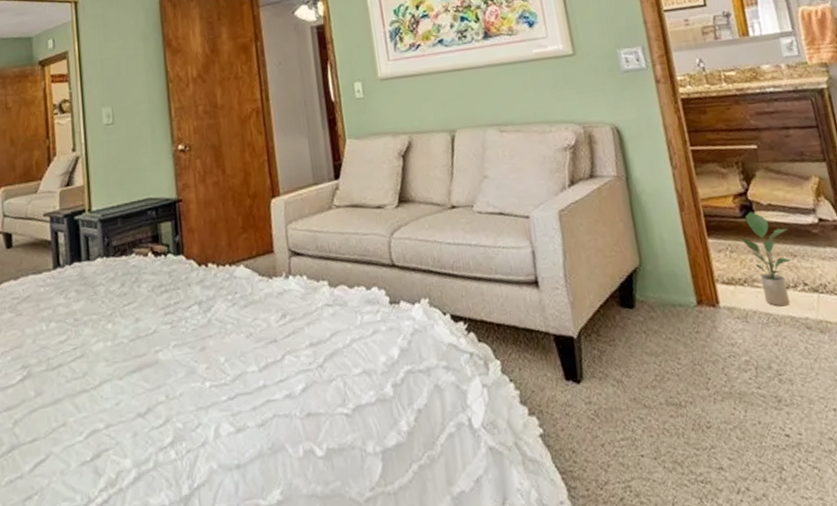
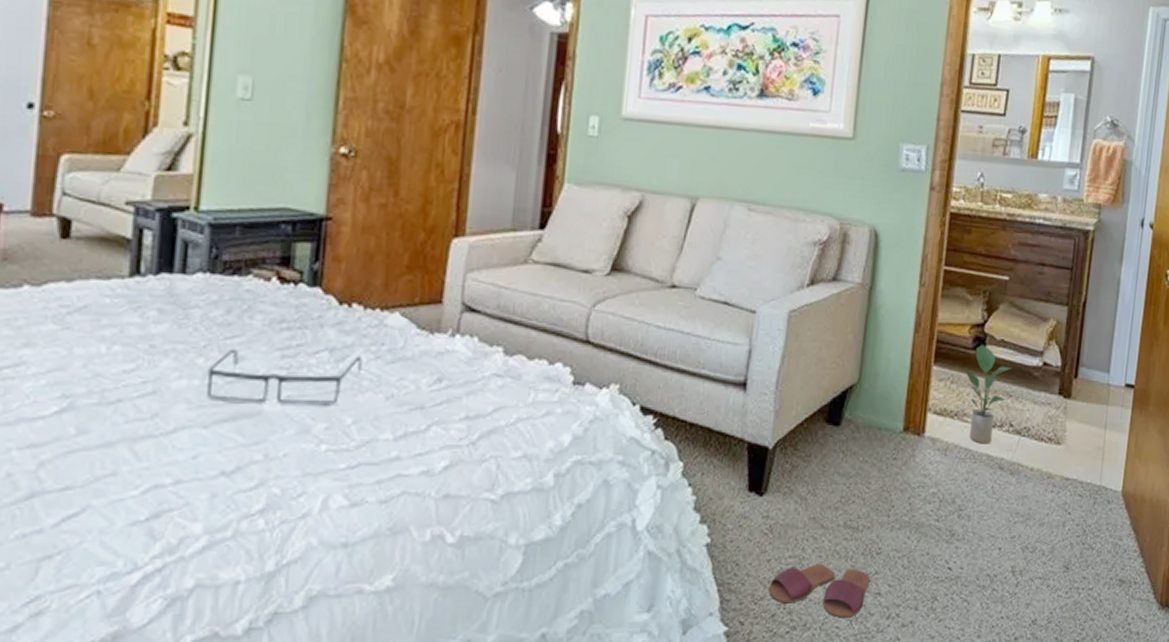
glasses: none [115,305,224,356] -> present [207,348,363,406]
slippers: none [610,443,709,497] -> present [768,563,870,618]

